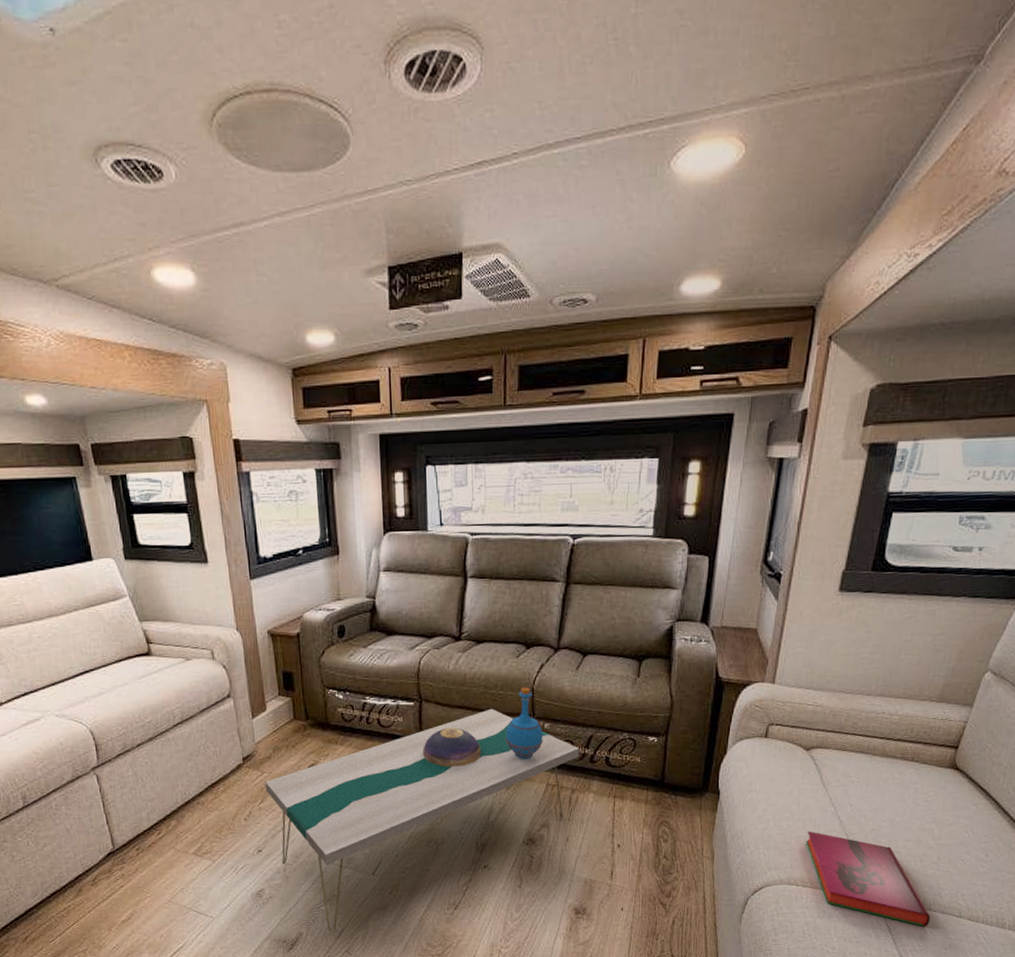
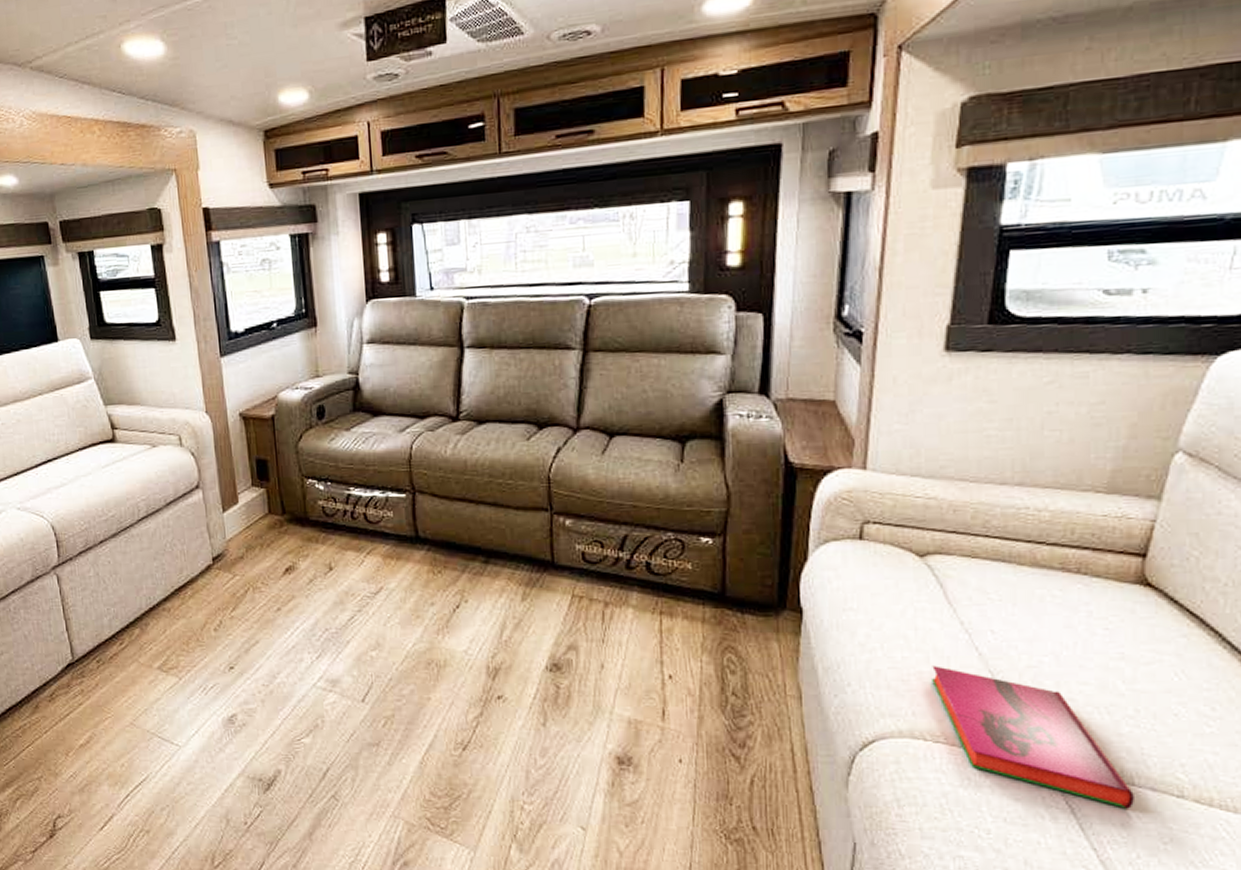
coffee table: present [265,708,579,932] -> none [237,501,611,772]
decorative bowl: present [423,727,482,767] -> none [418,524,489,572]
bottle: present [506,687,543,759] -> none [518,475,565,564]

